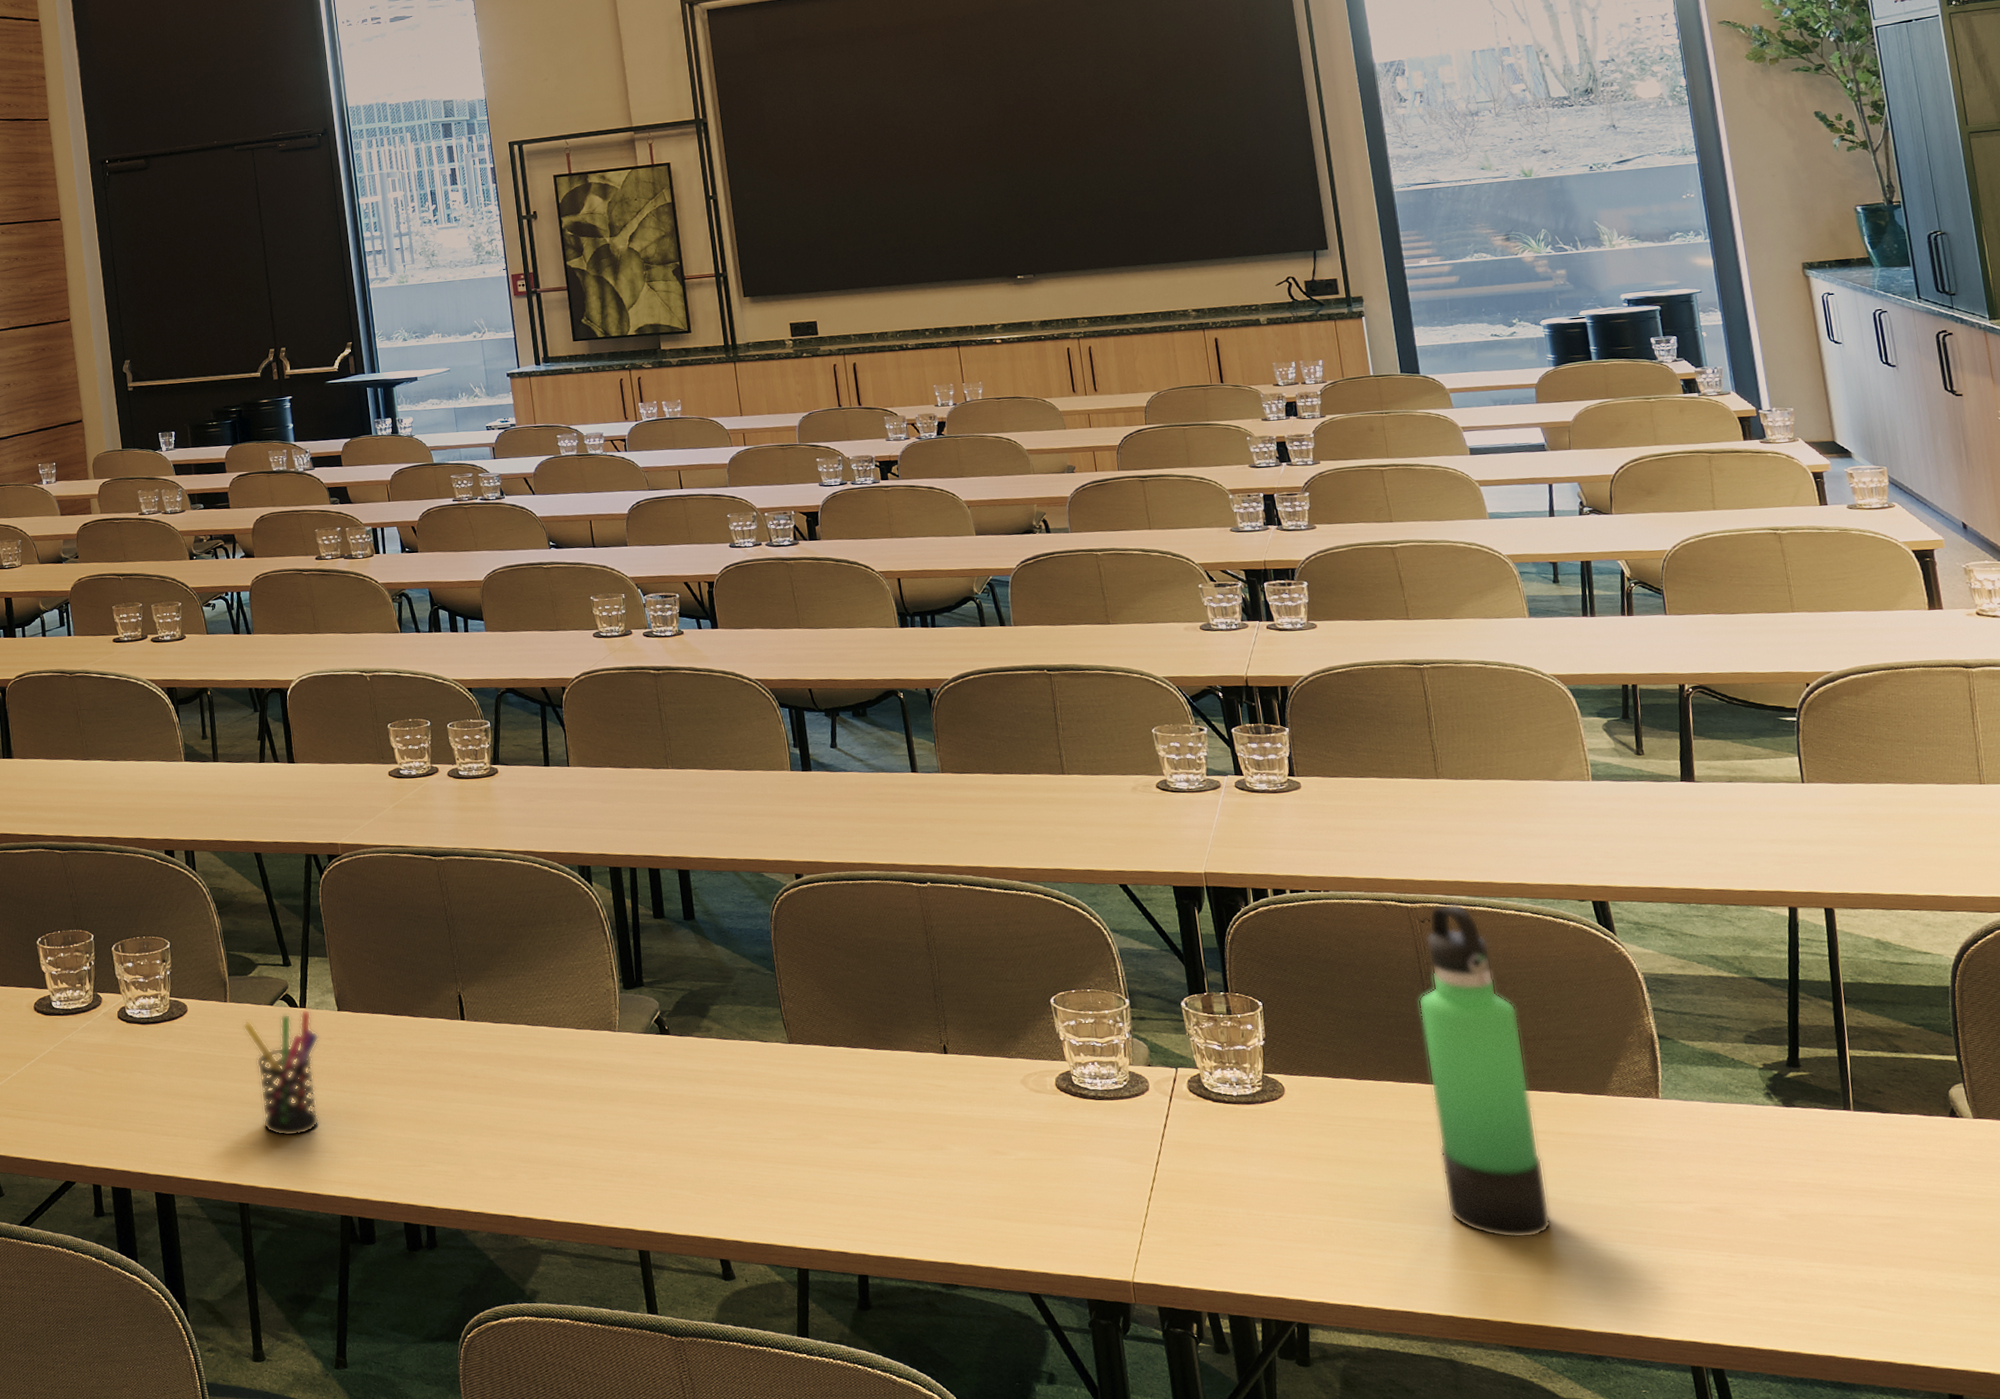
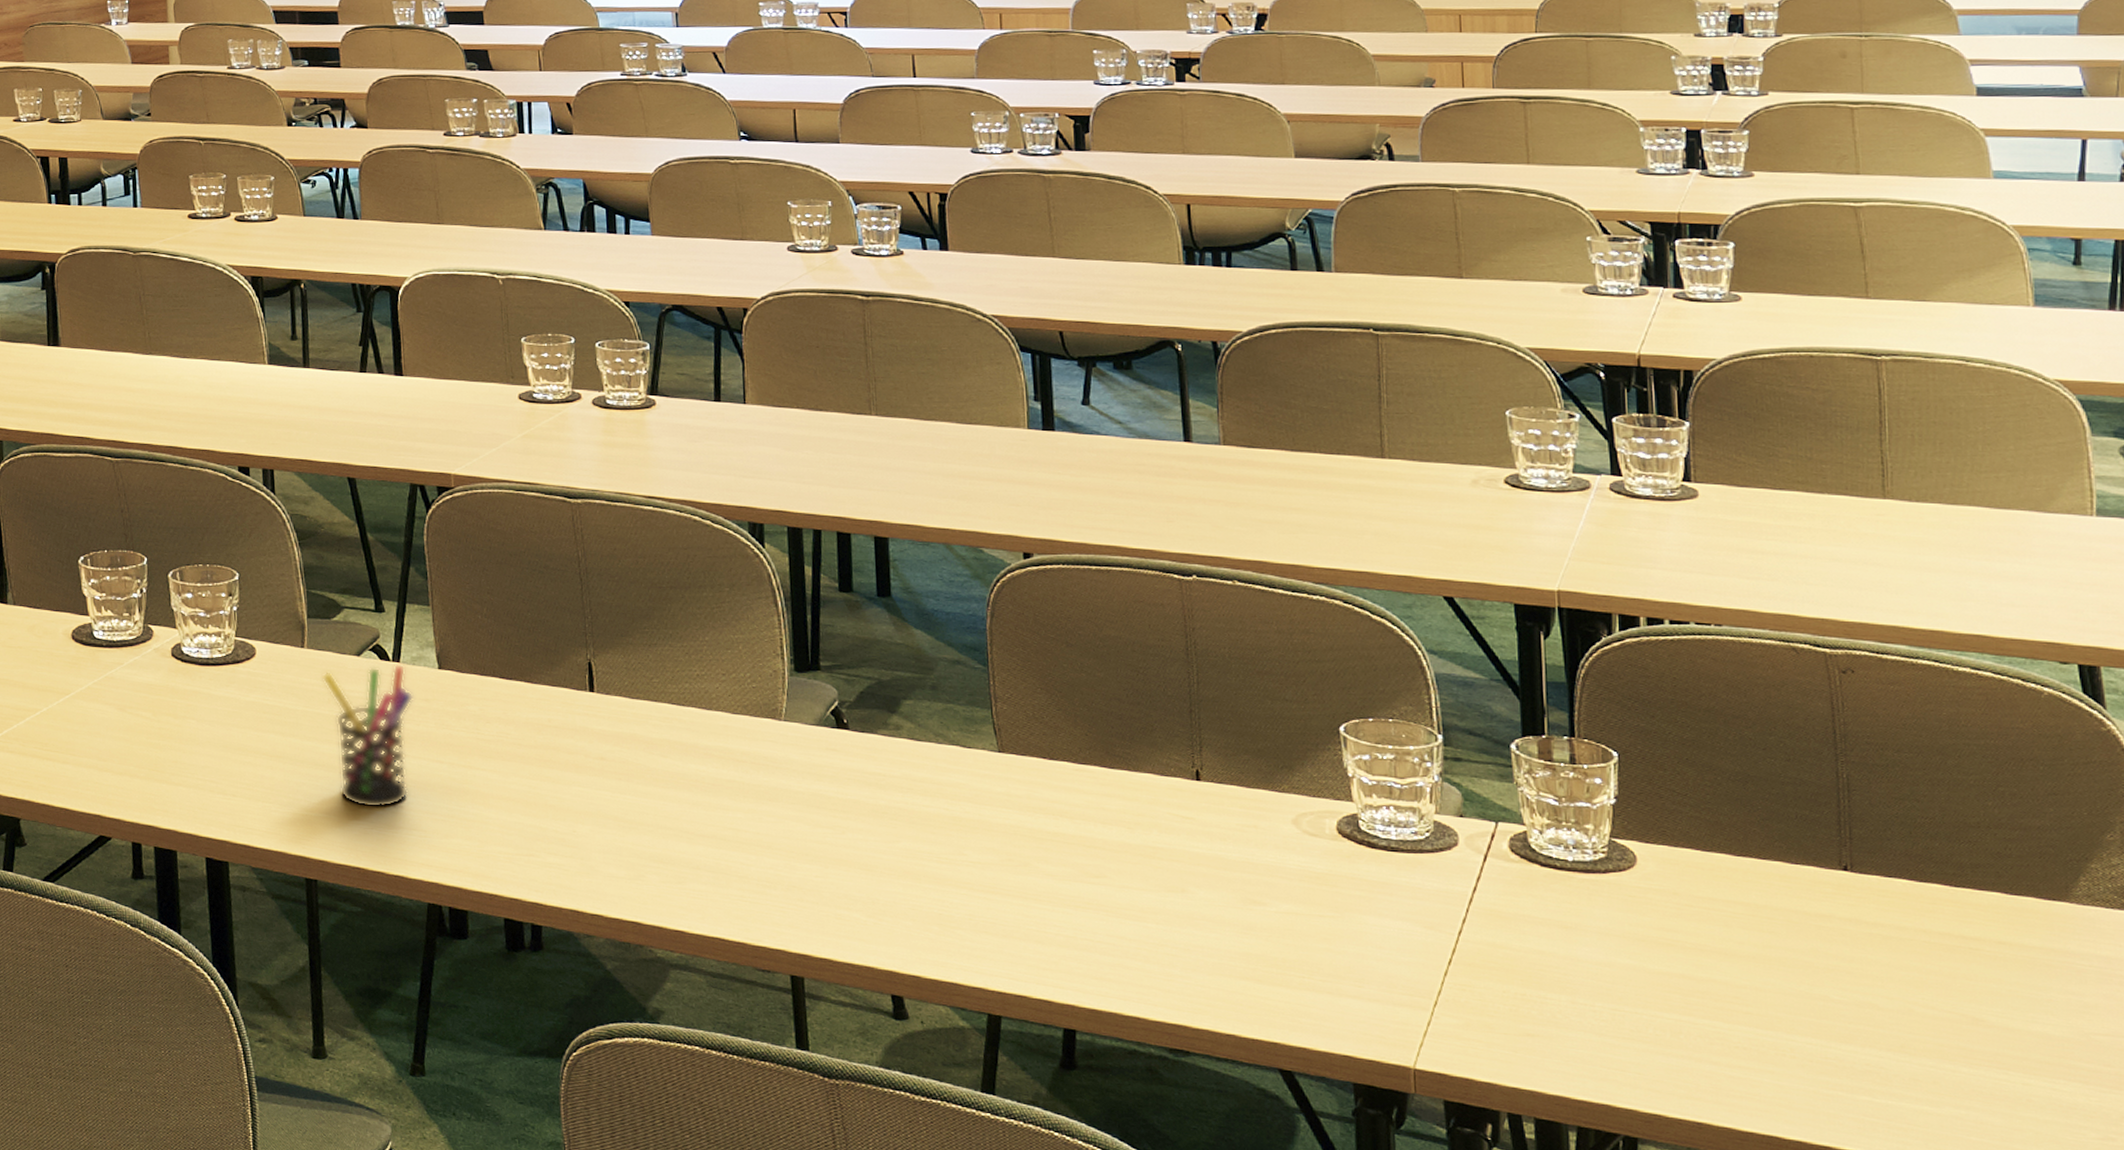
thermos bottle: present [1418,903,1552,1239] -> none [1826,653,1975,1064]

